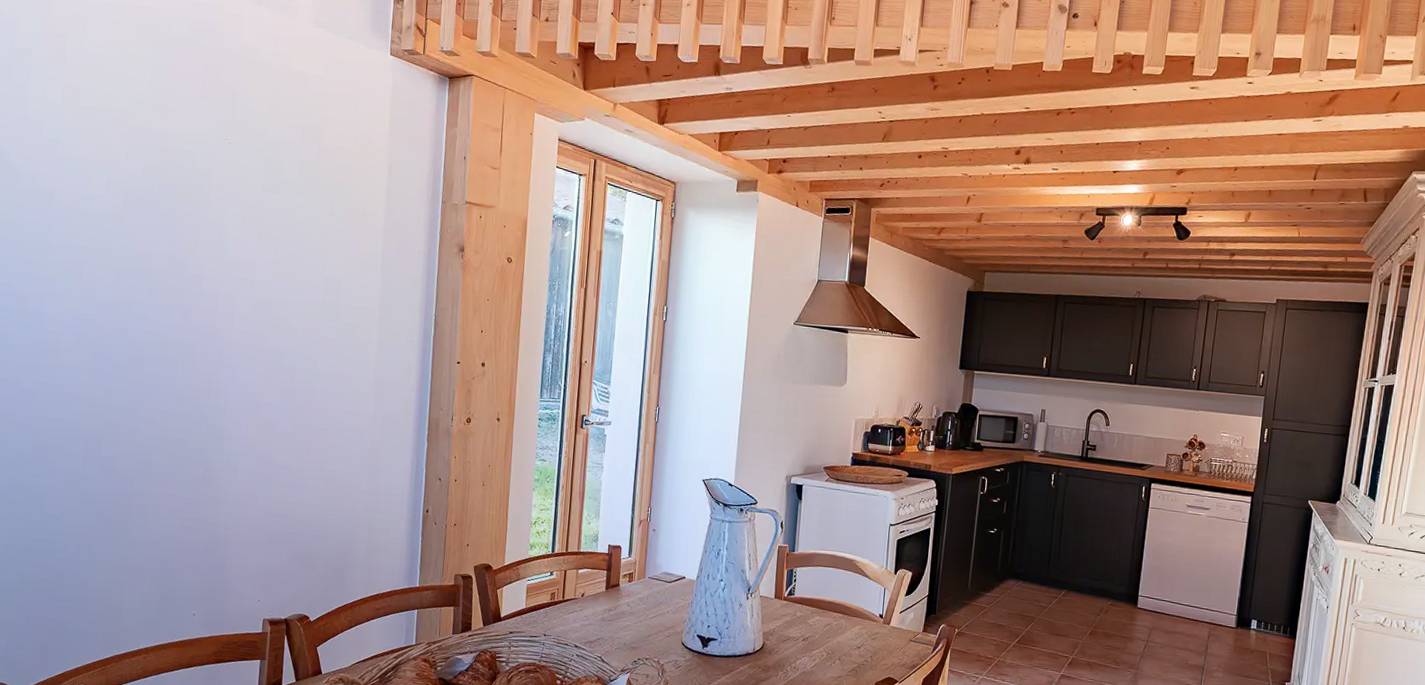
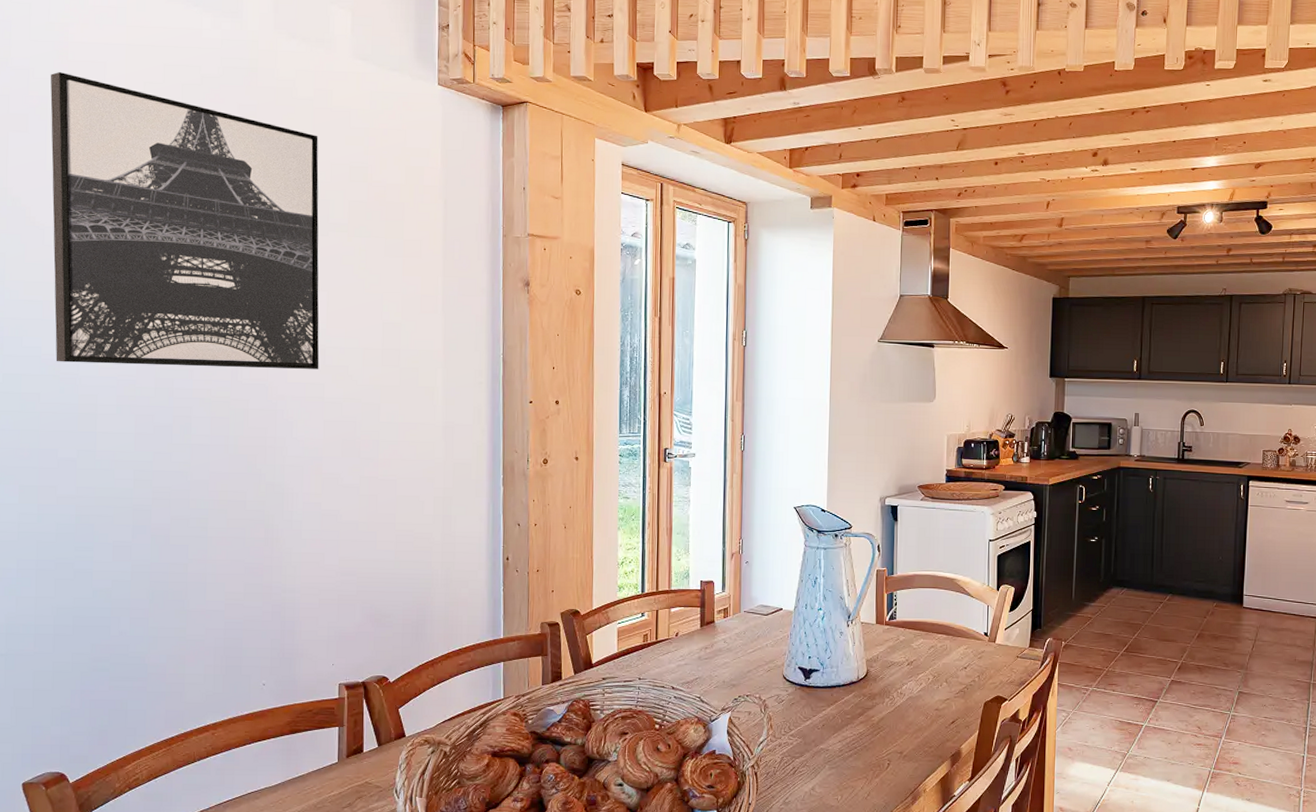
wall art: none [23,26,276,320] -> present [50,71,319,369]

